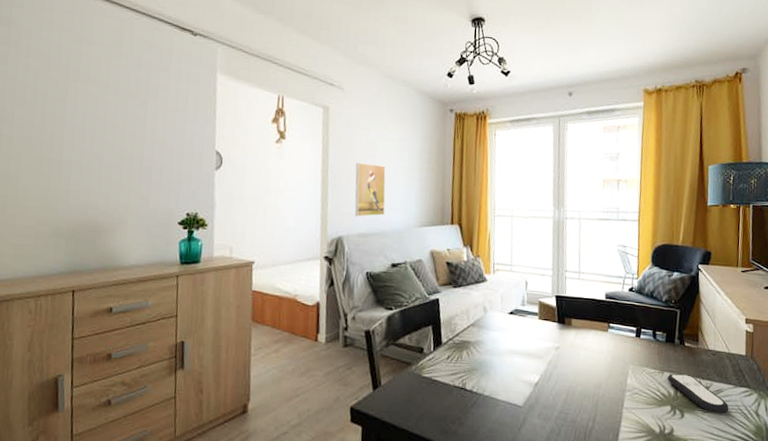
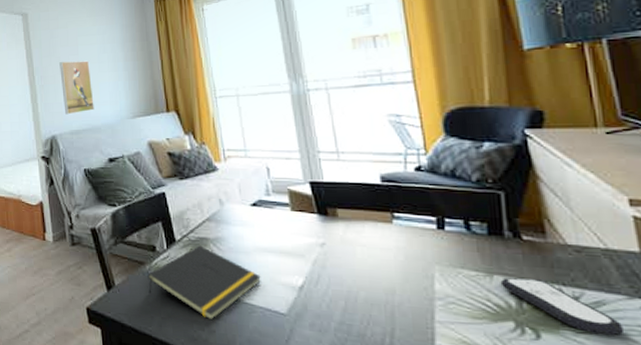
notepad: none [411,348,507,414] -> present [147,245,261,321]

